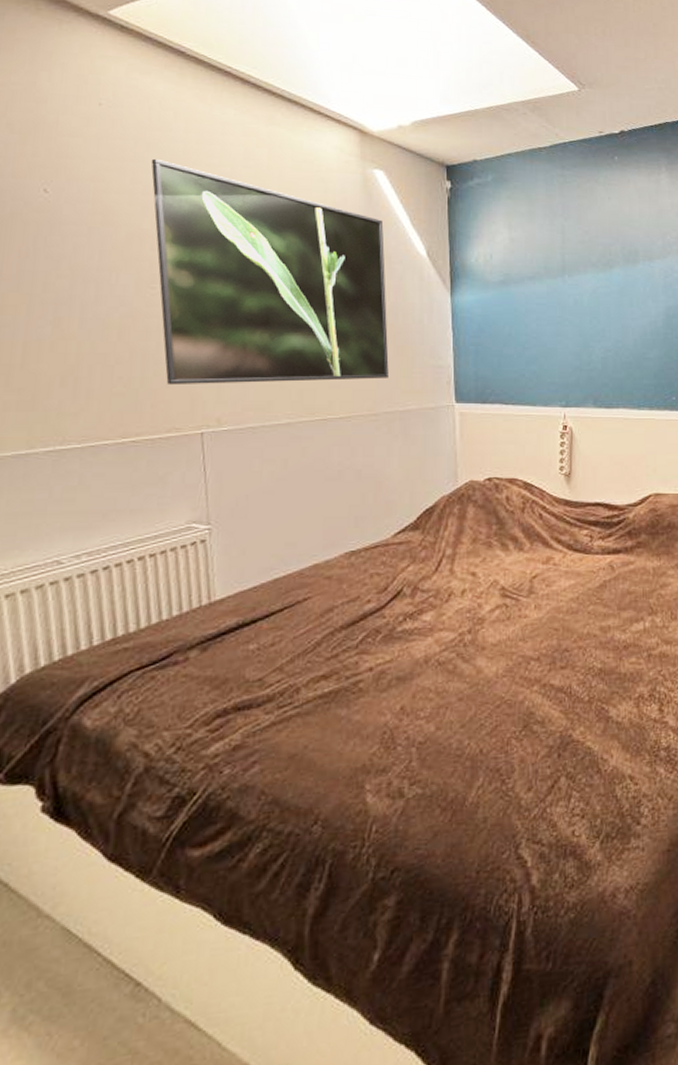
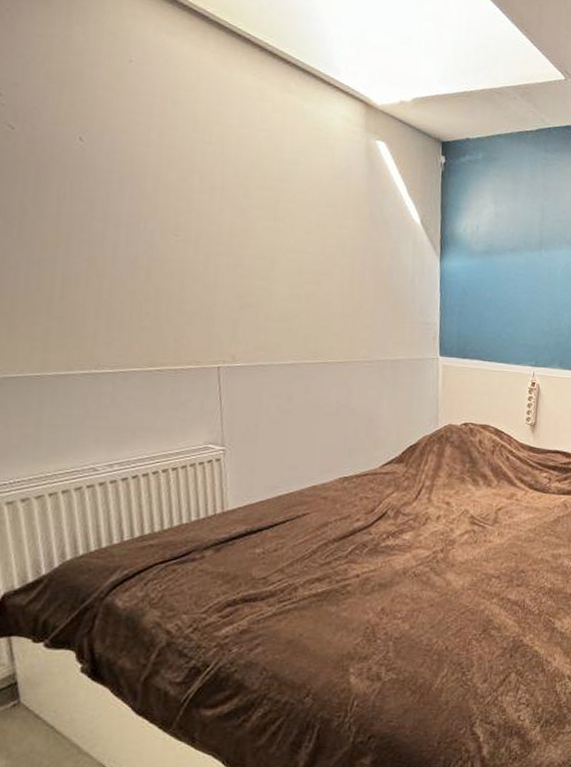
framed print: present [151,158,389,386] -> none [176,116,384,331]

